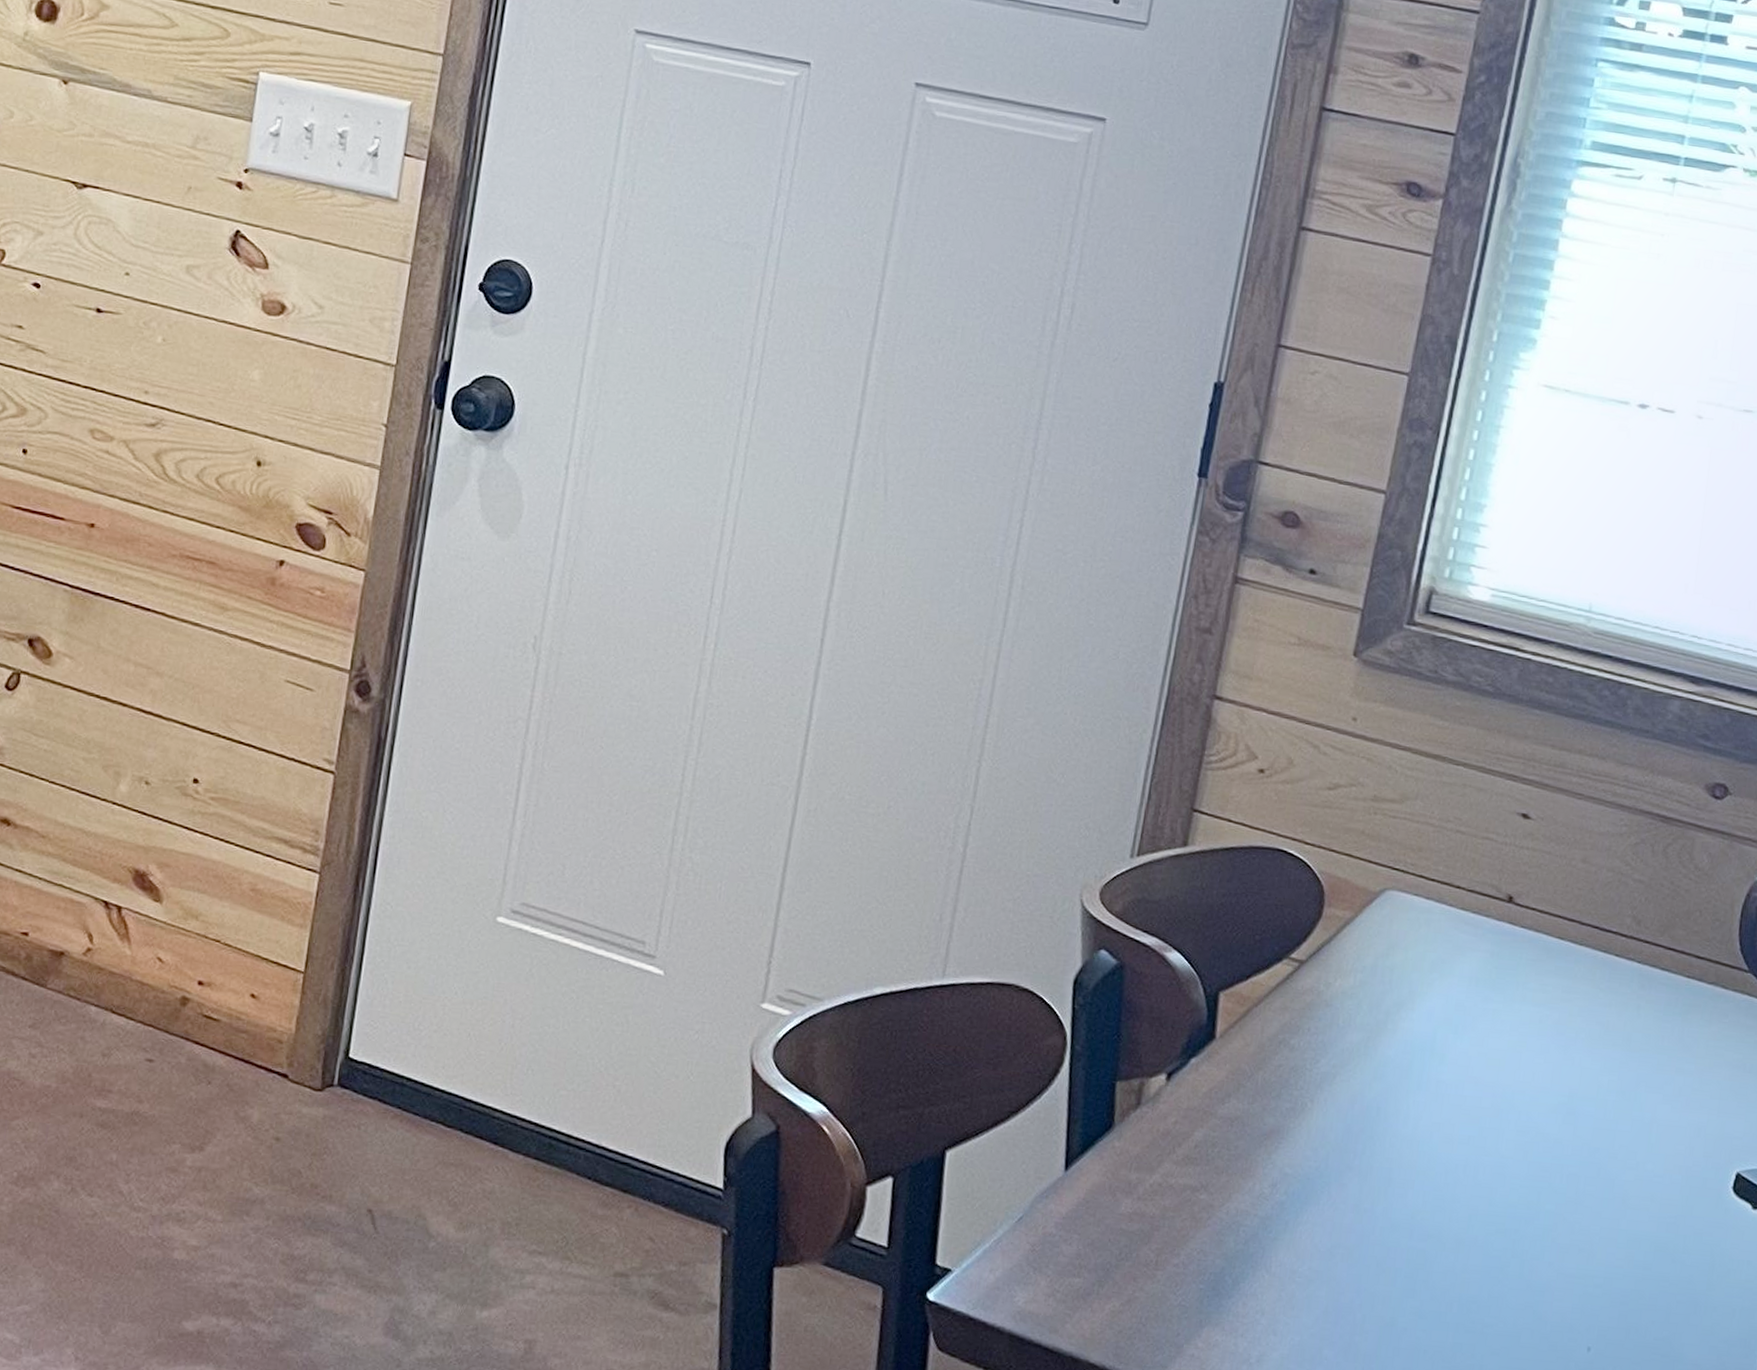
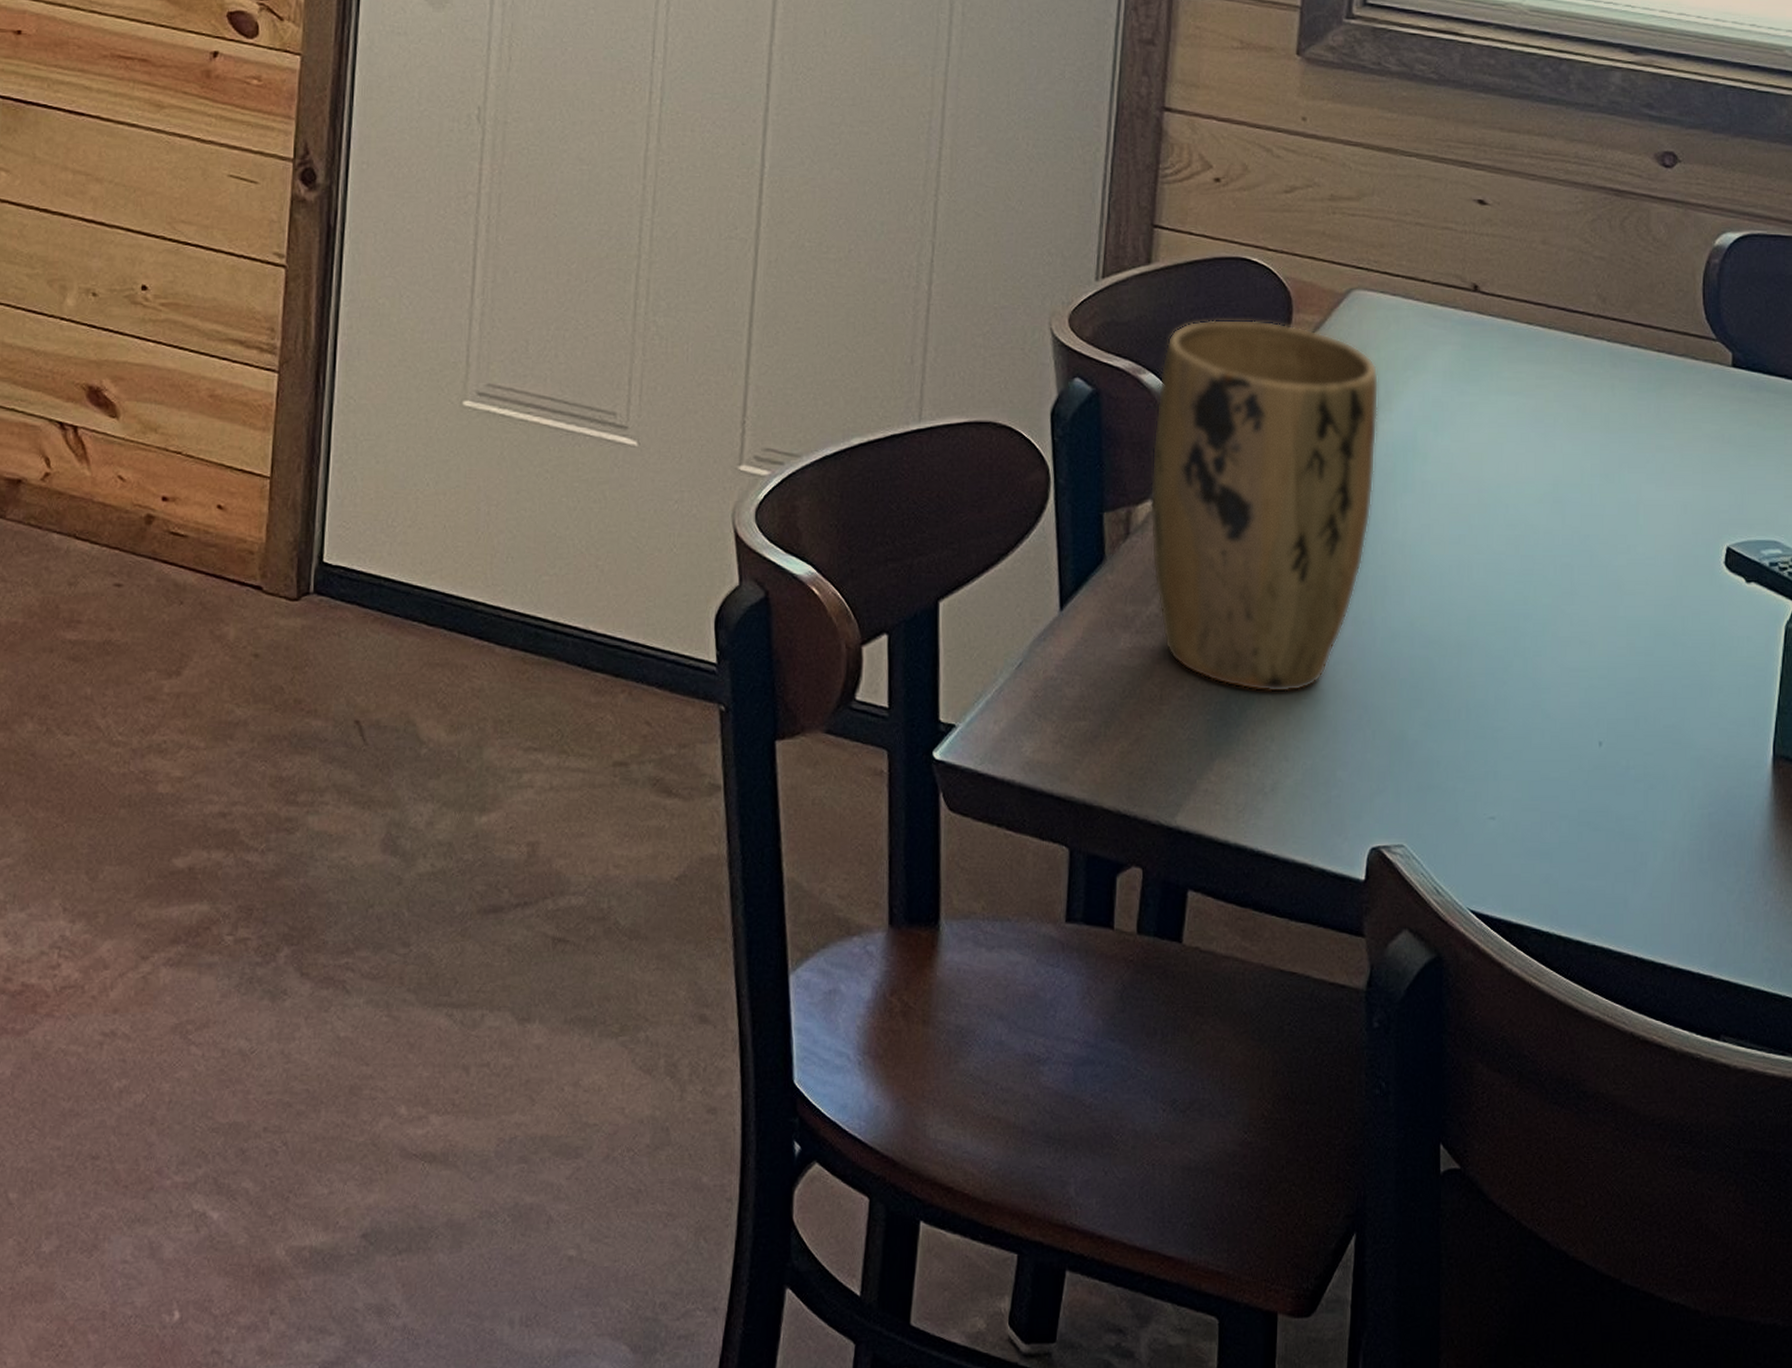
plant pot: none [1160,905,1404,1271] -> present [1150,319,1379,693]

